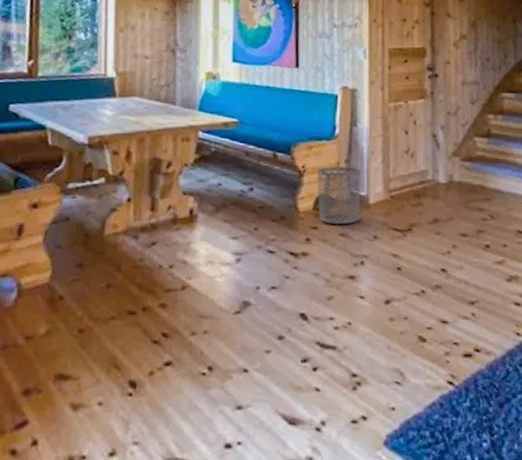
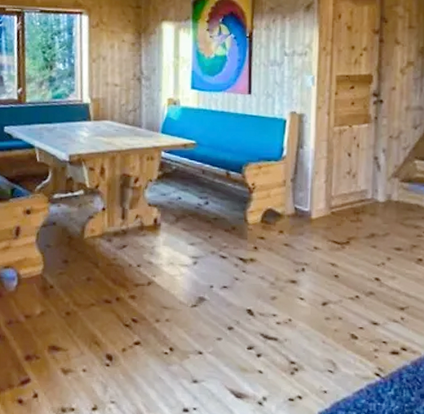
waste bin: present [318,166,361,224] -> none [265,184,305,236]

